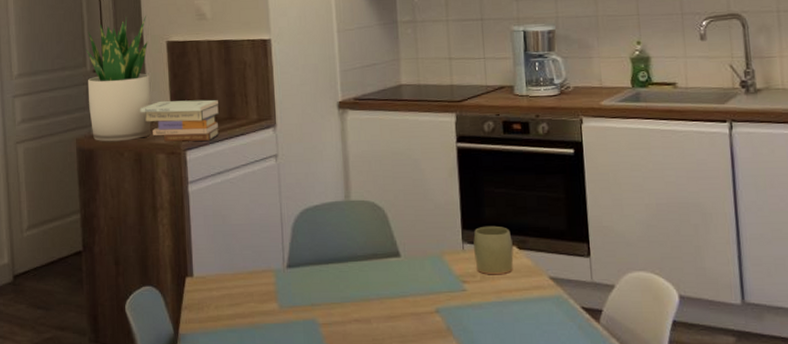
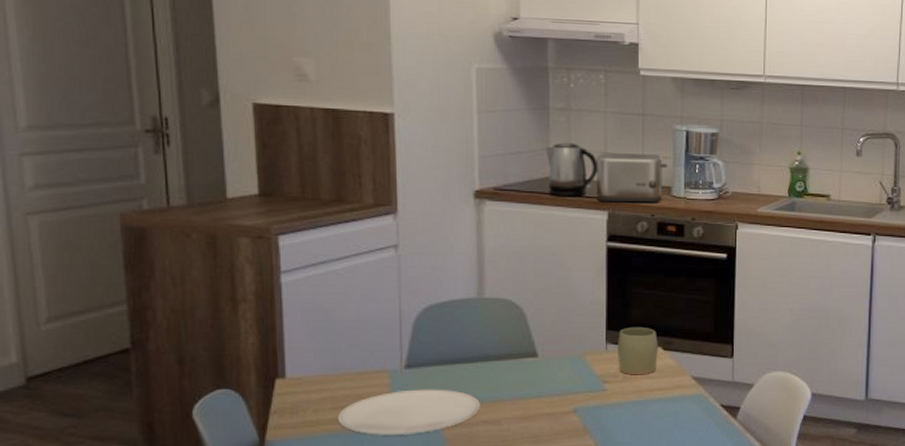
planter: present [85,15,152,142] -> none [133,67,231,220]
books: present [140,99,220,142] -> none [214,174,325,225]
plate: none [234,288,352,331] -> present [338,389,480,435]
kettle: none [396,51,444,103] -> present [546,142,597,198]
toaster: none [441,56,509,105] -> present [596,153,668,203]

